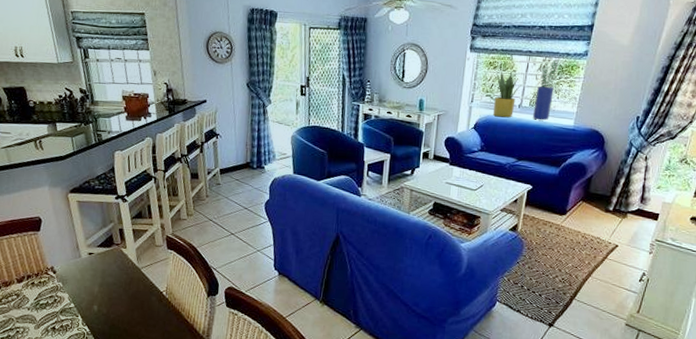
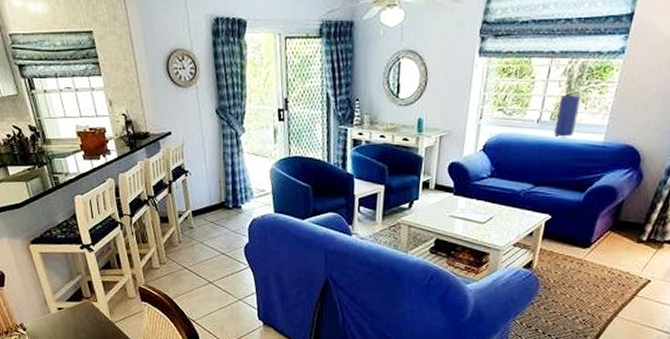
planter: present [493,71,521,118] -> none [506,78,541,136]

